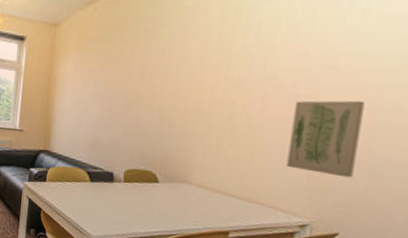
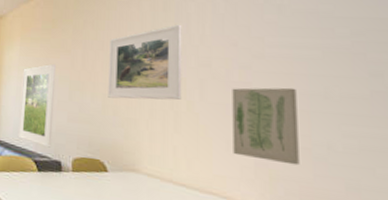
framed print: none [71,75,113,160] -> present [17,63,56,148]
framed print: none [164,31,252,114] -> present [108,24,182,101]

